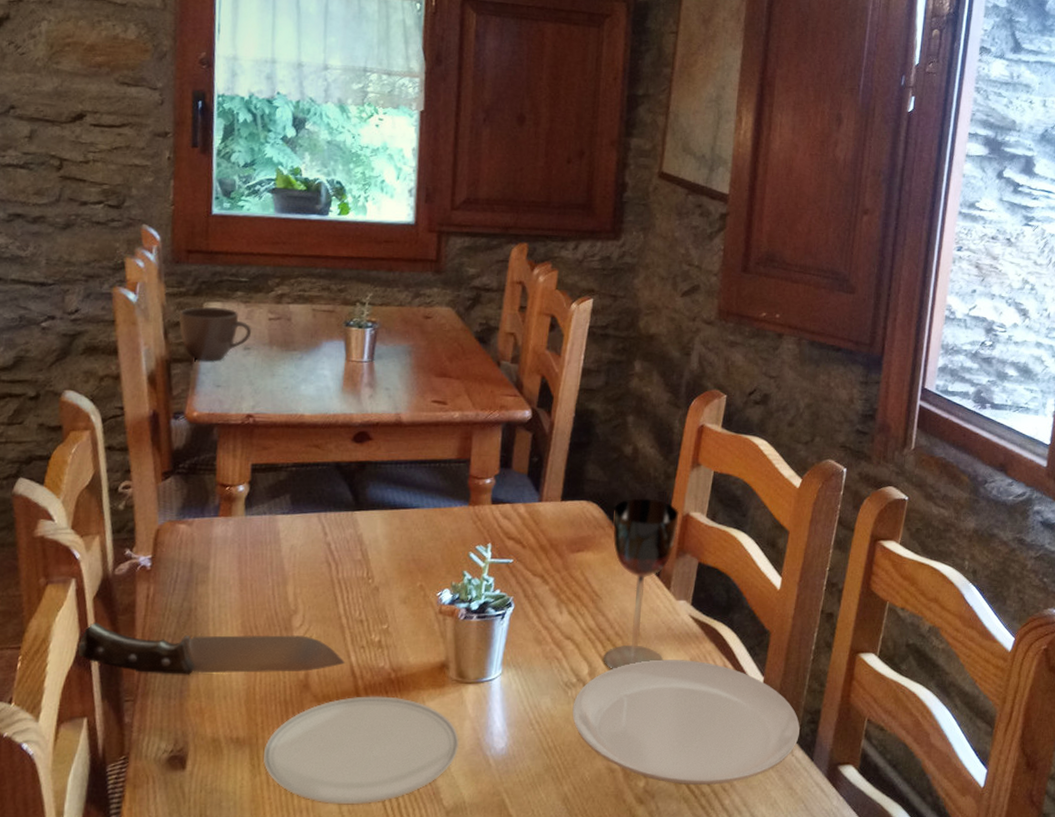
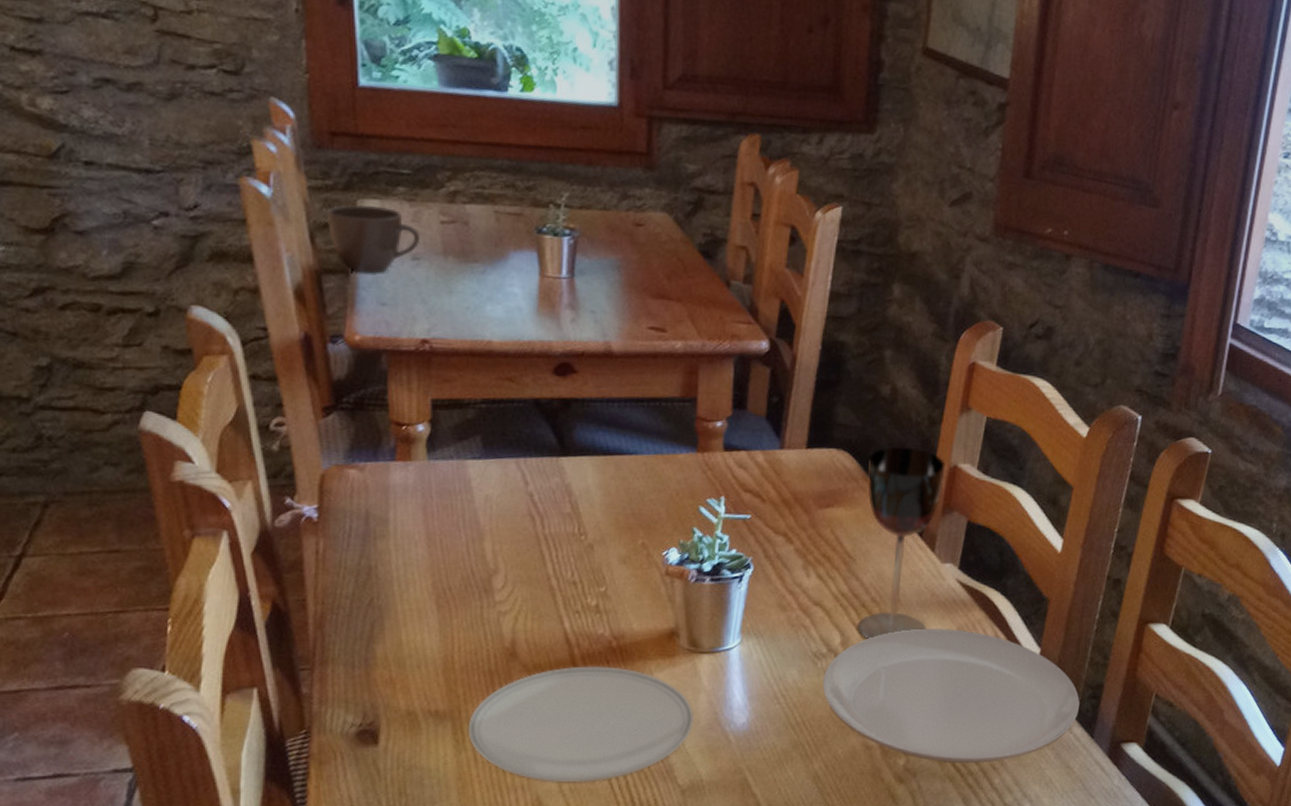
knife: present [76,622,345,675] -> none [236,581,557,641]

